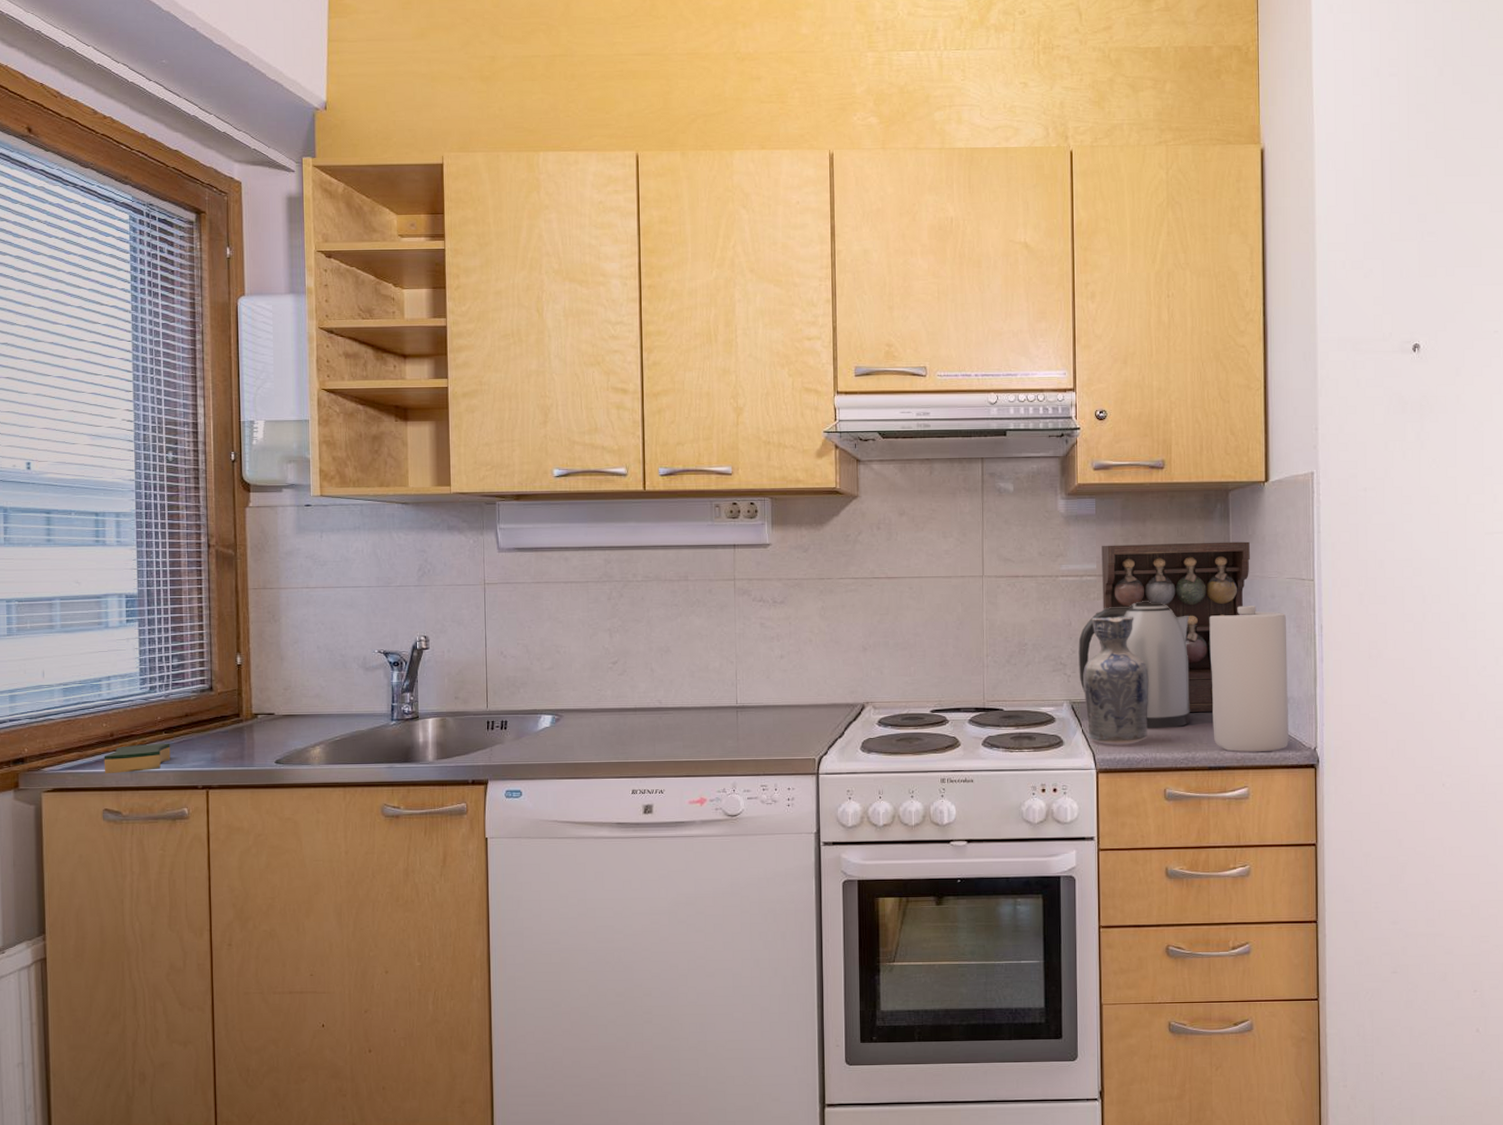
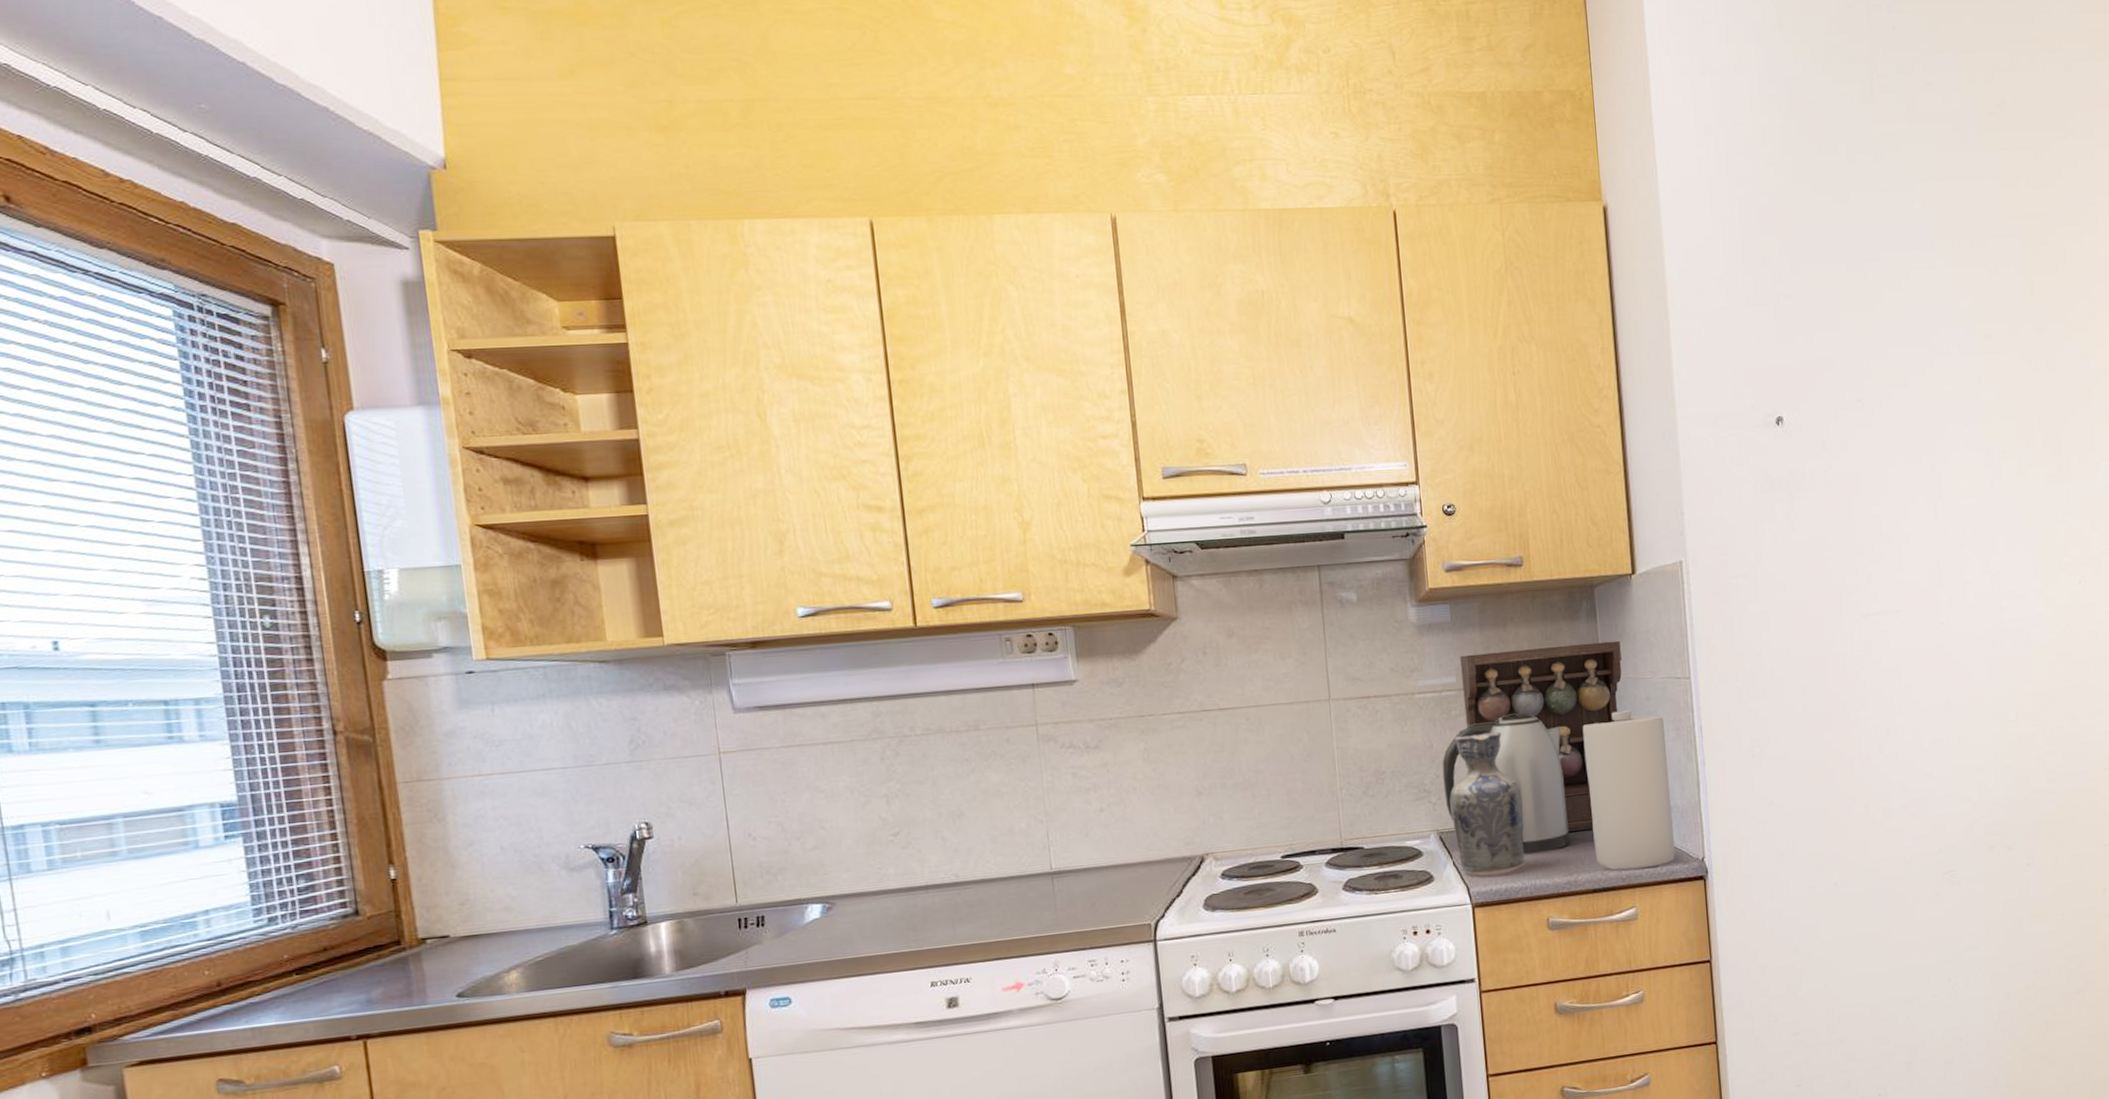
sponge: present [104,743,171,774] -> none [210,986,308,1035]

